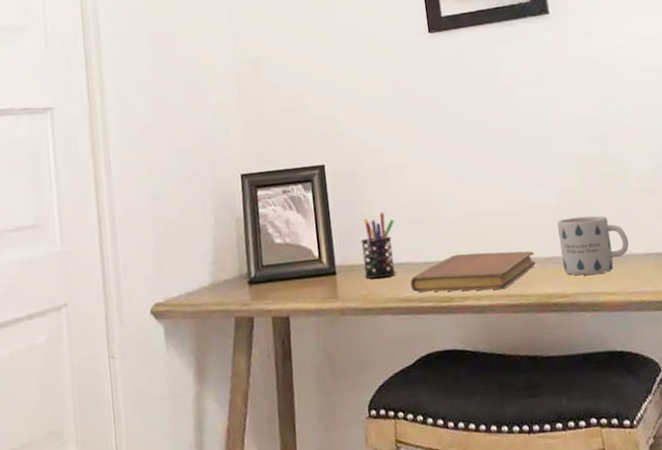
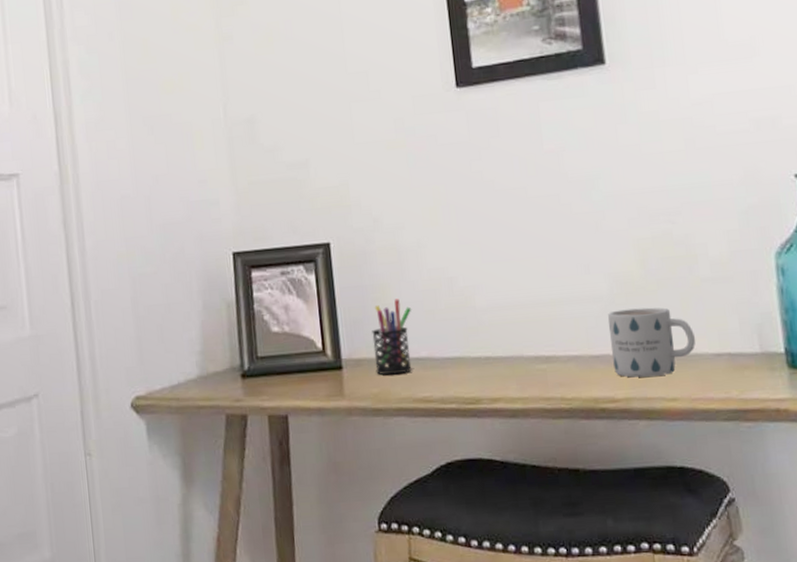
notebook: present [410,251,535,293] -> none [429,347,580,392]

